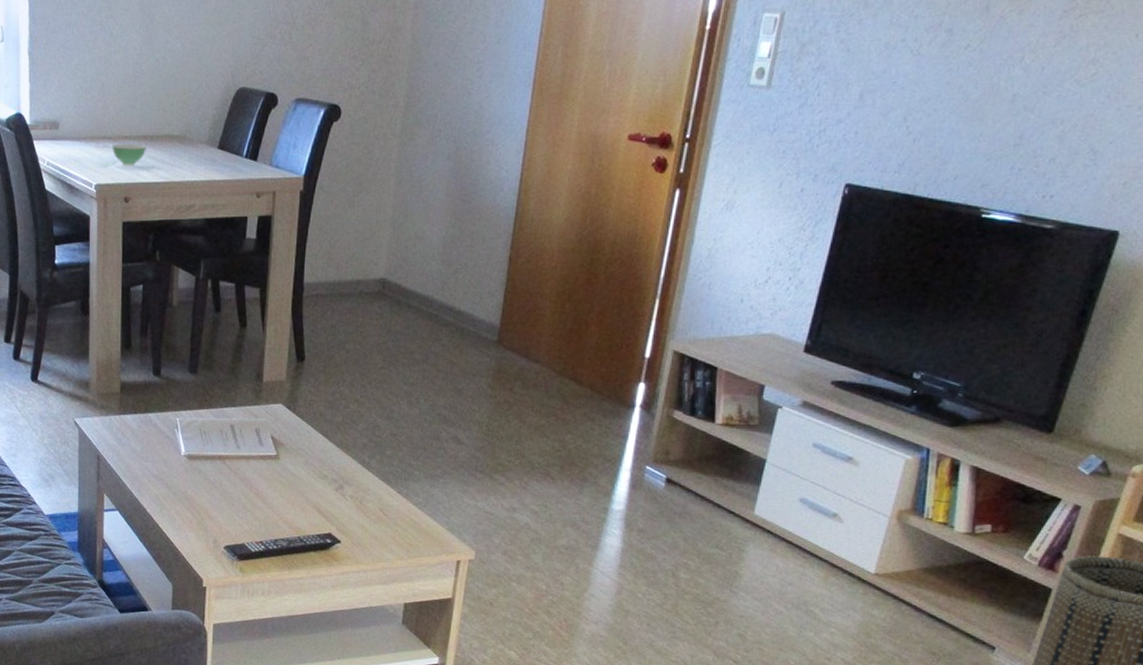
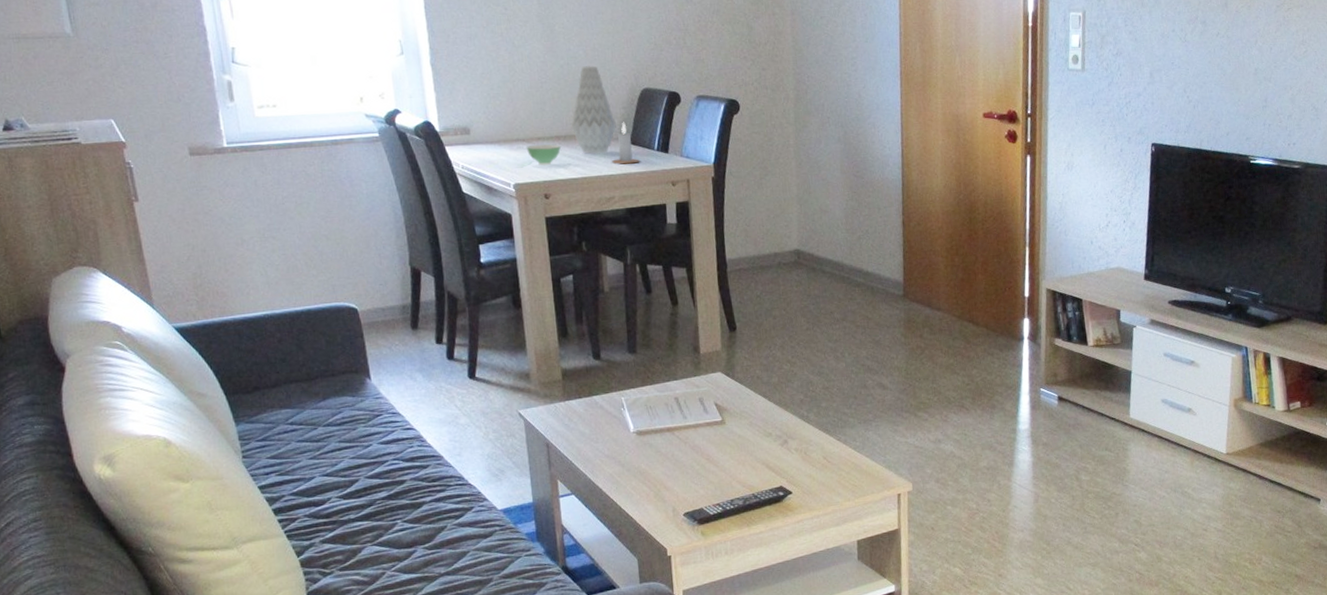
vase: none [159,60,206,158] -> present [570,66,616,155]
candle: none [196,124,226,170] -> present [611,122,640,165]

